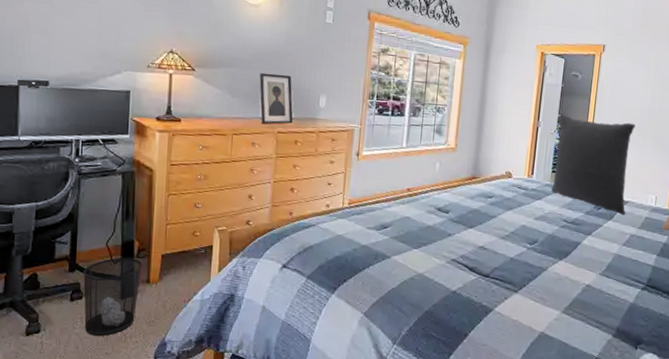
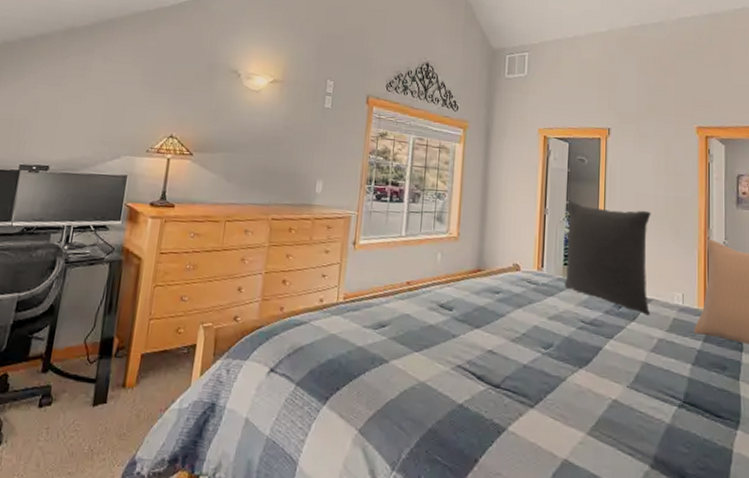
waste bin: present [82,257,143,336] -> none [49,356,121,451]
picture frame: present [259,72,294,125] -> none [255,157,289,211]

